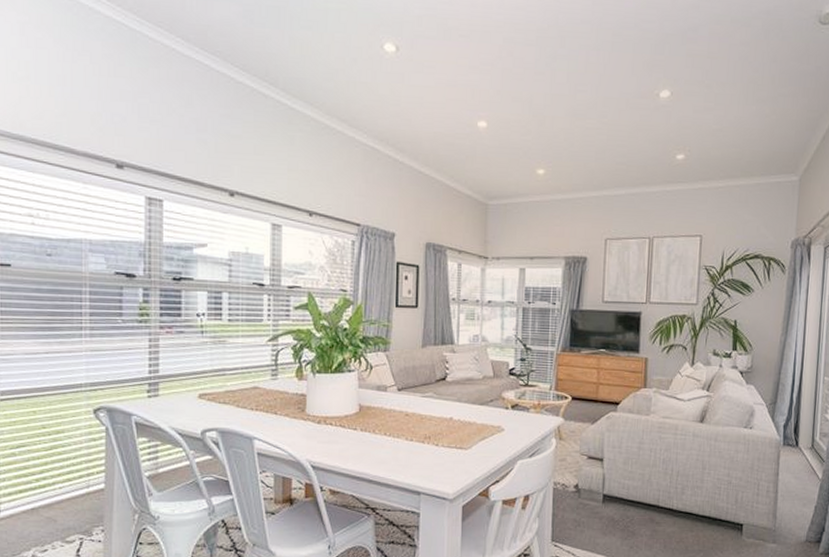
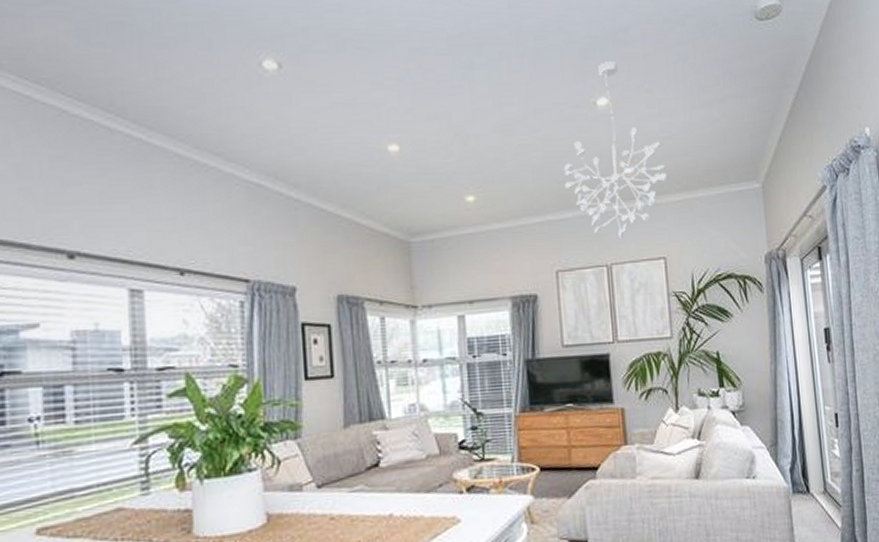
chandelier: none [622,57,714,216] -> present [564,62,668,238]

